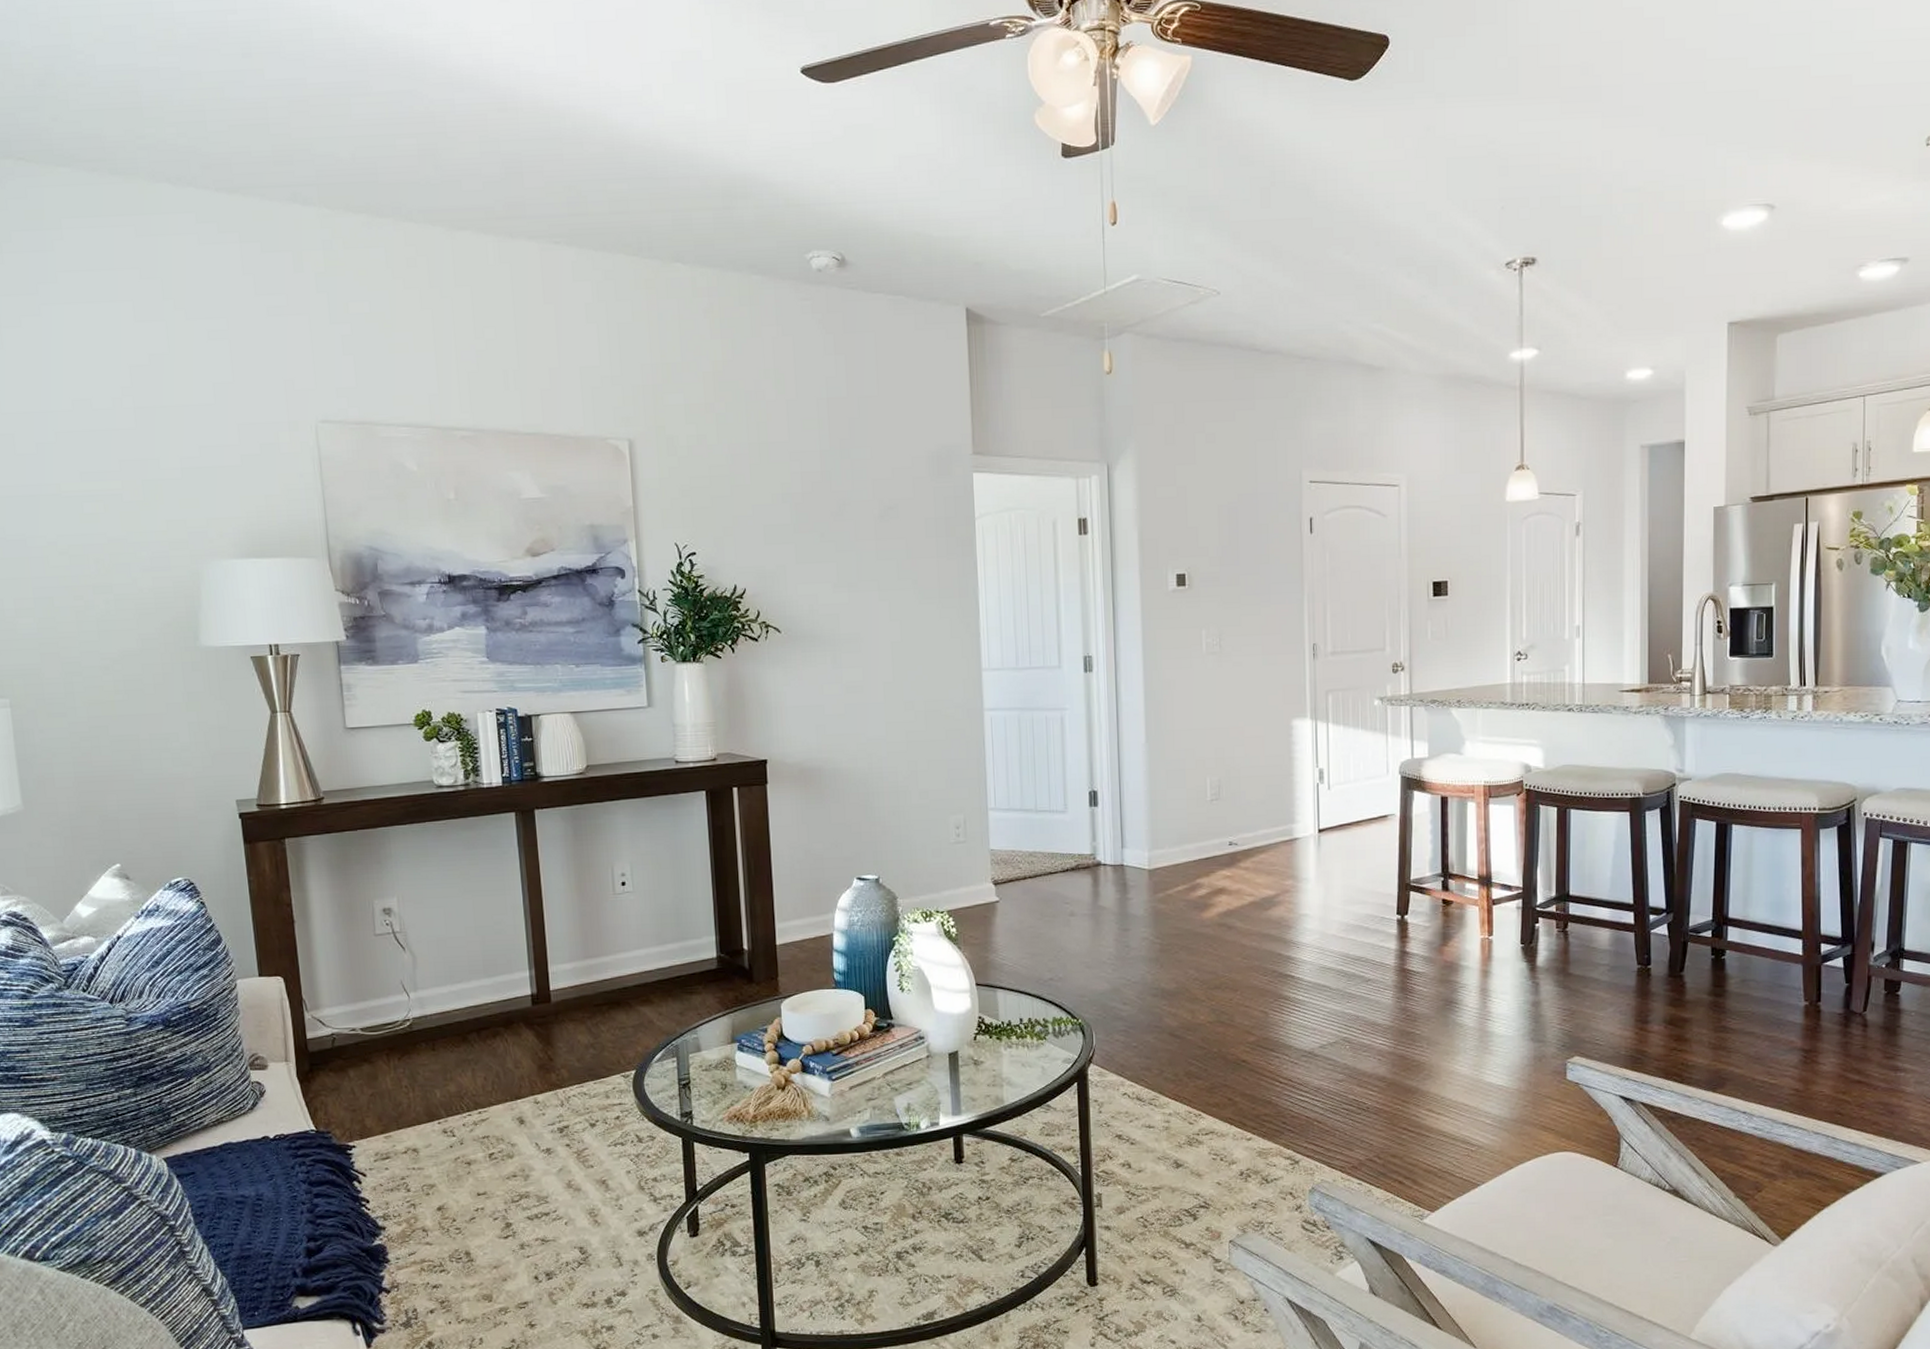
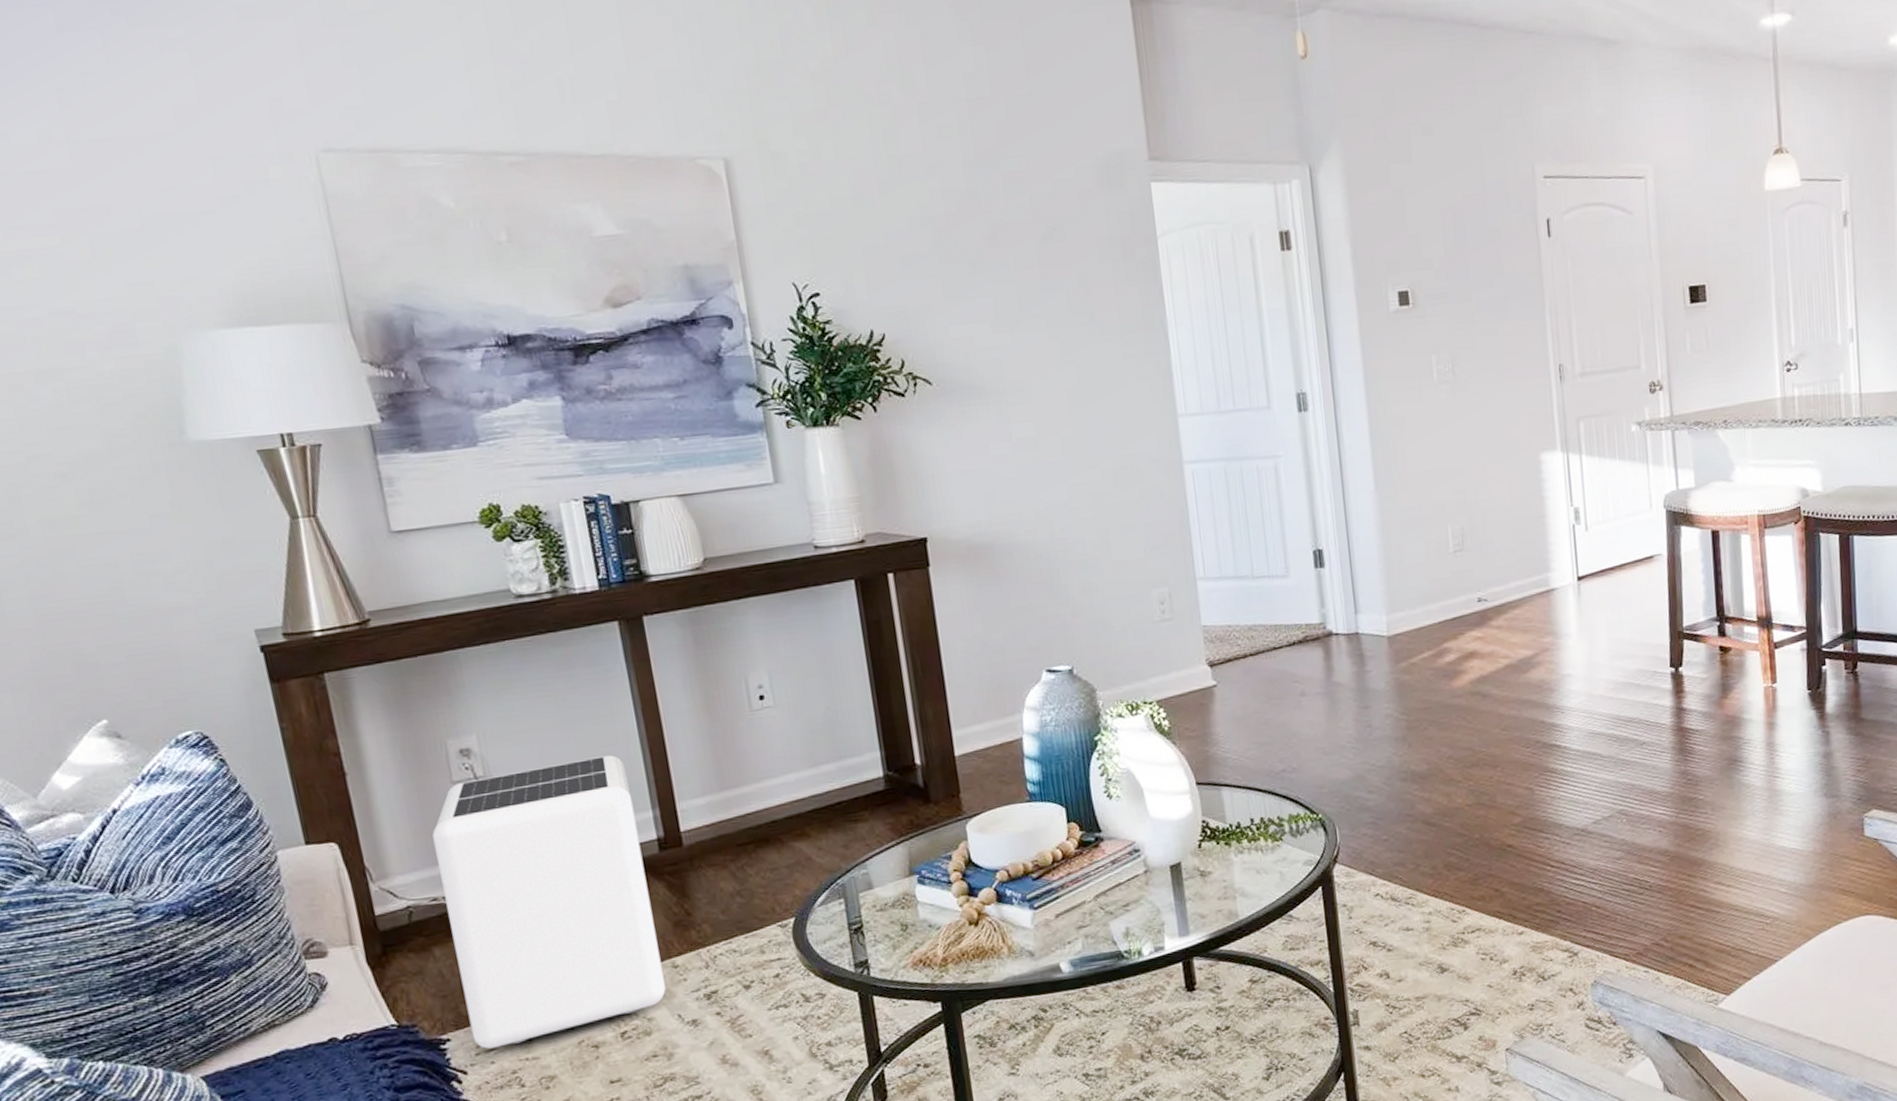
air purifier: none [355,922,528,1157] -> present [432,755,666,1049]

